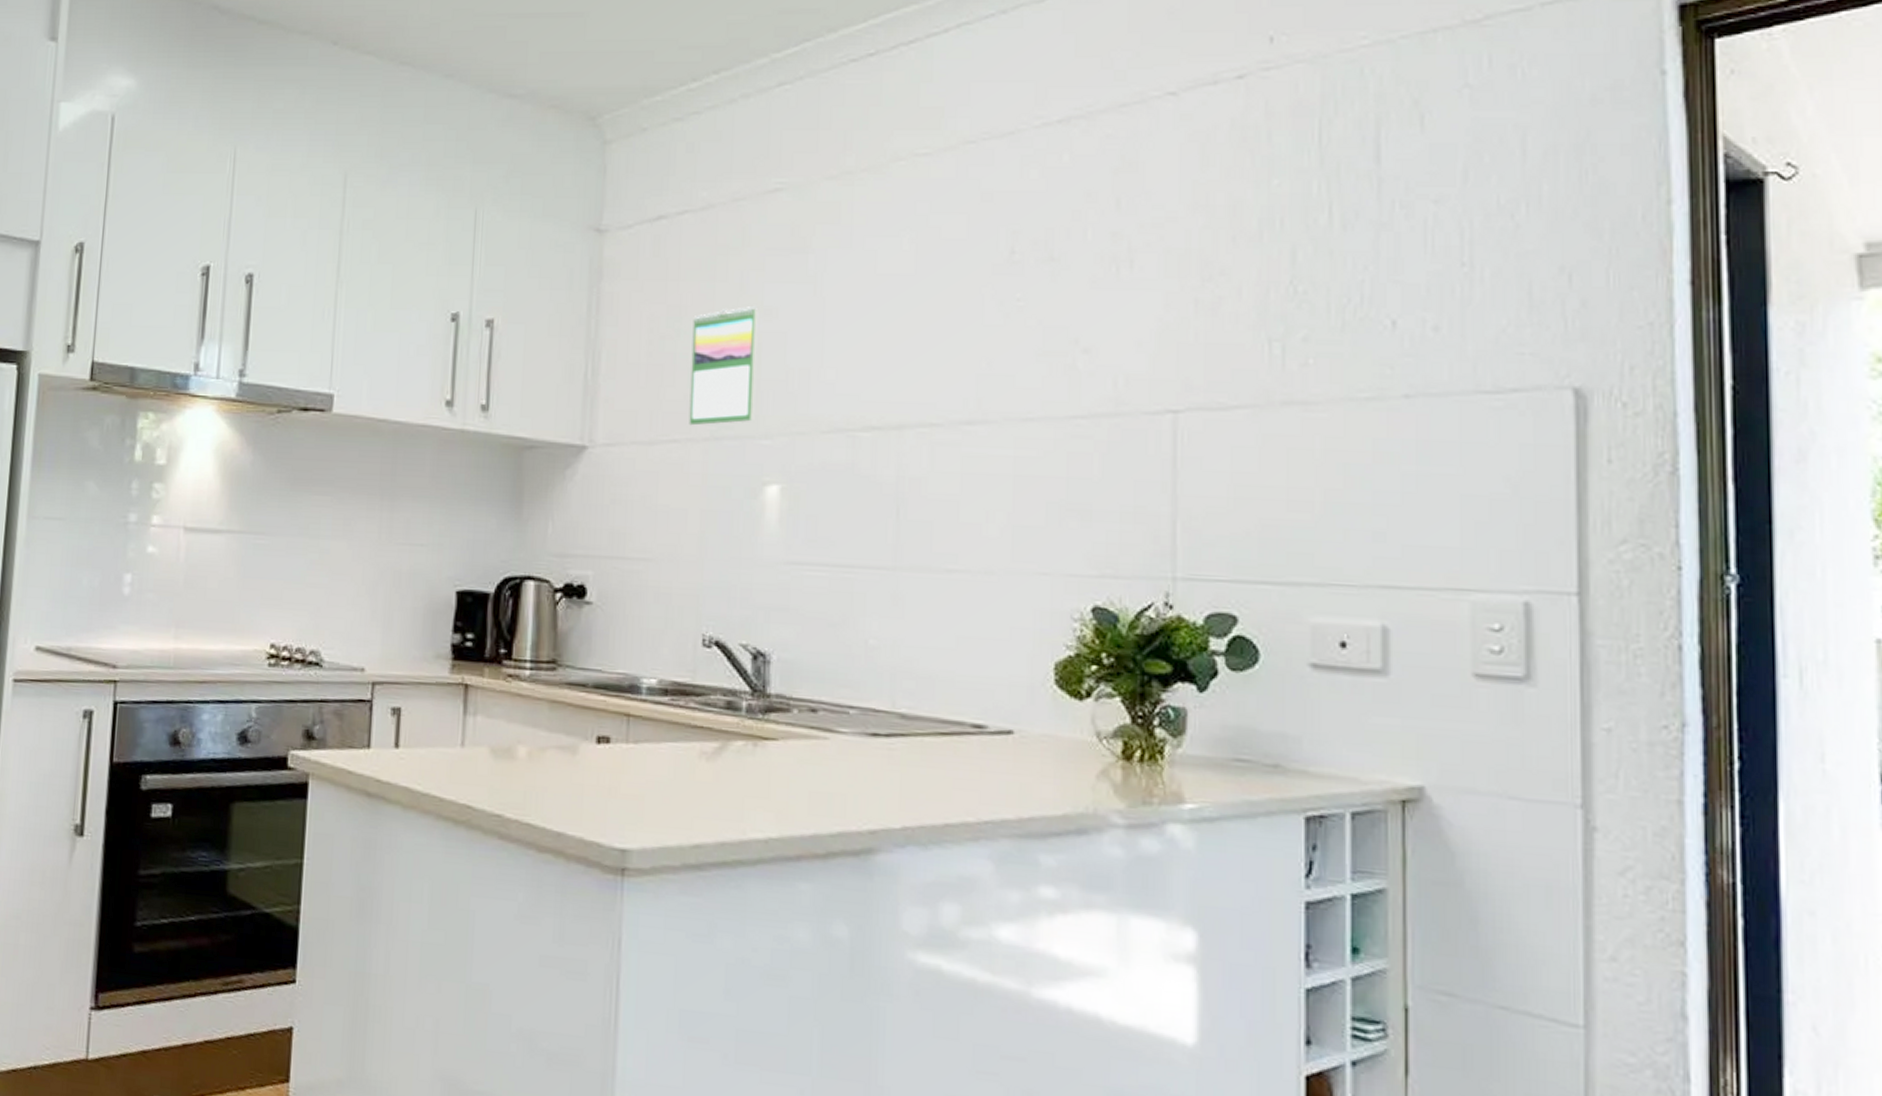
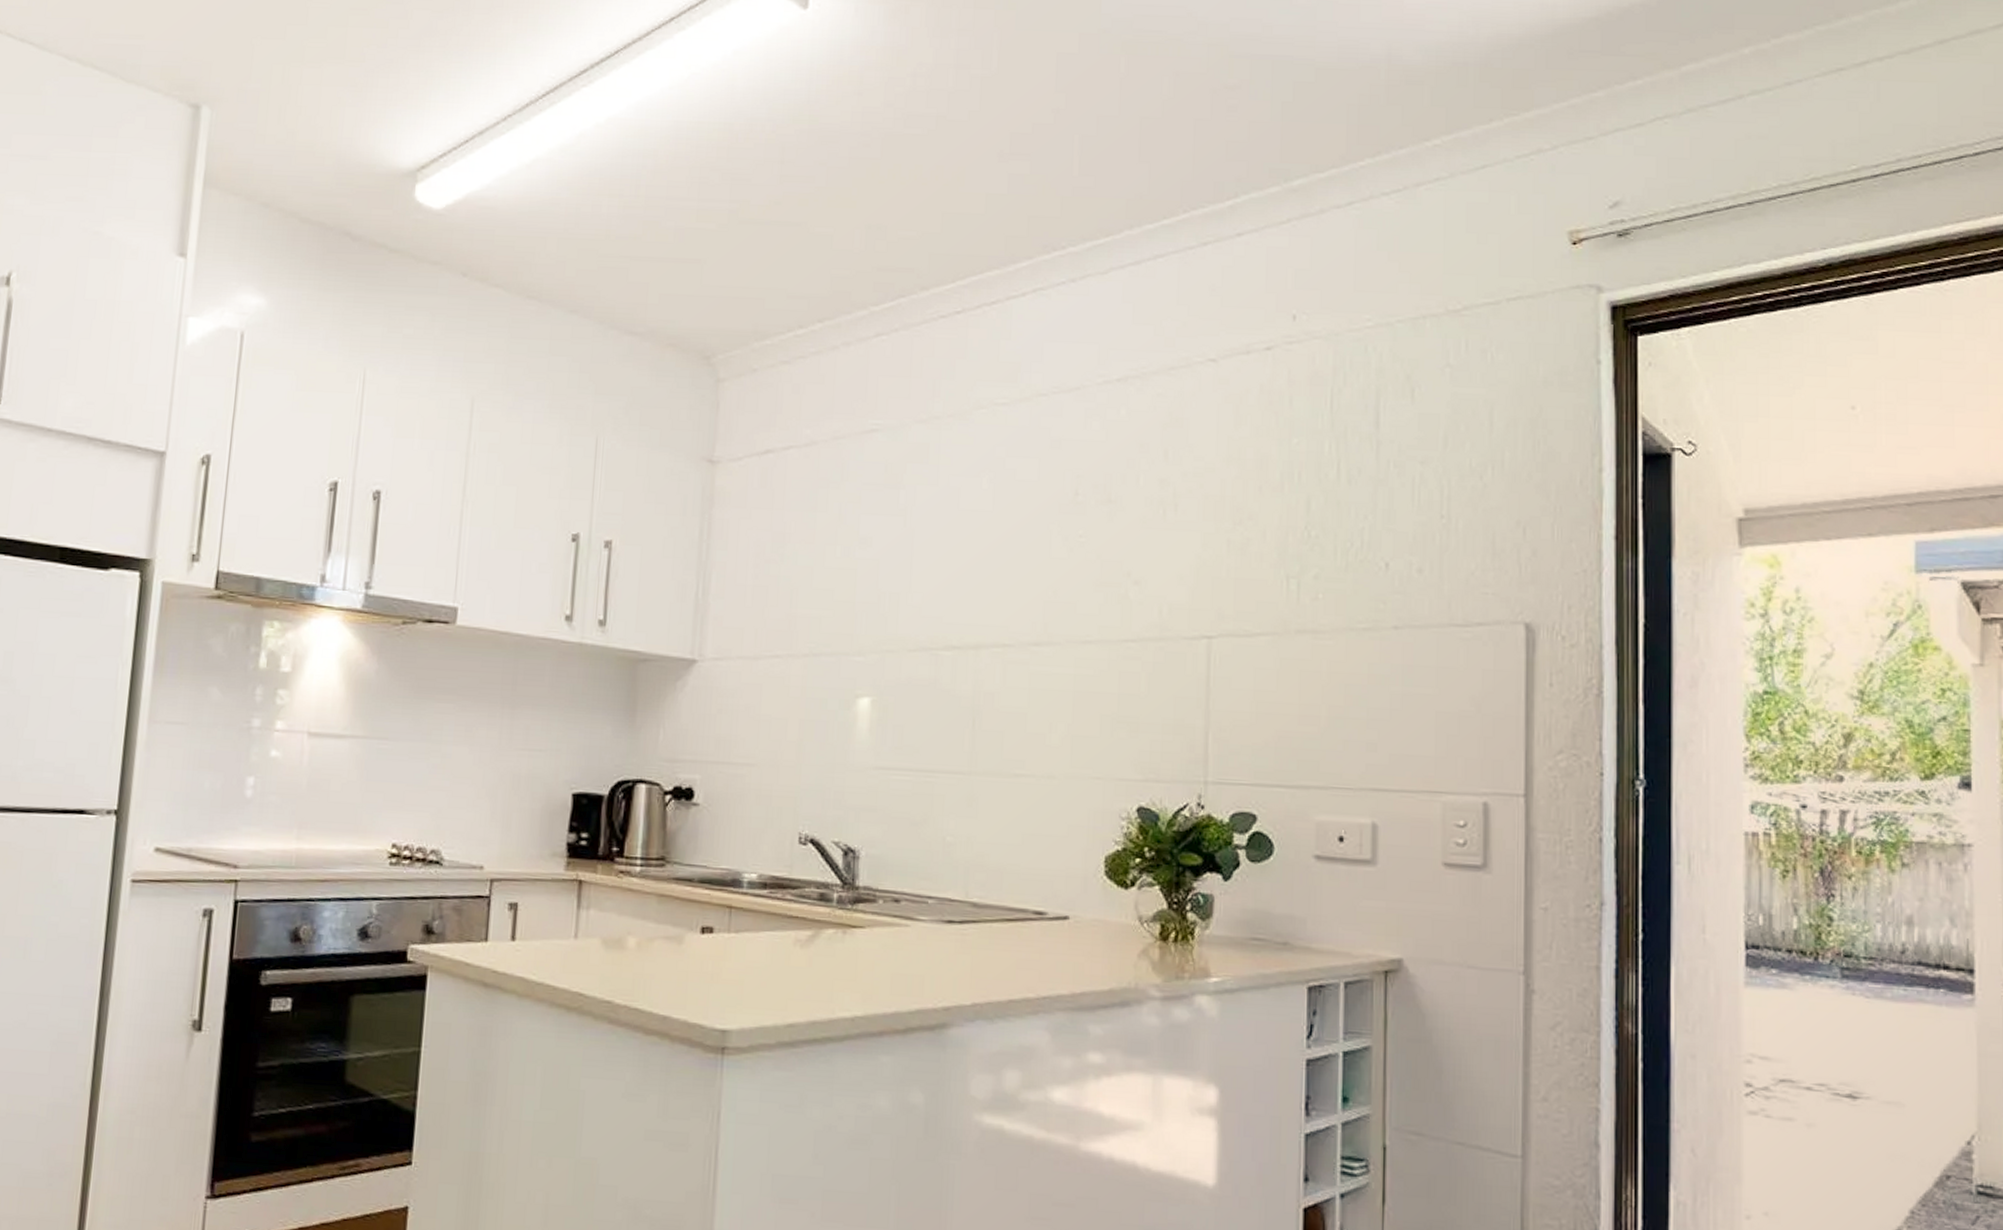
calendar: present [689,306,757,426] -> none [790,535,854,643]

